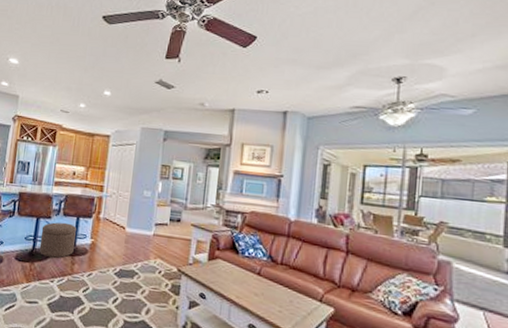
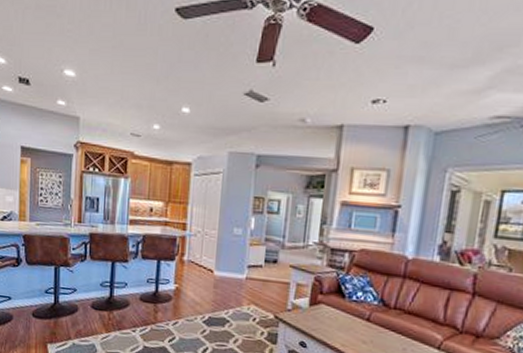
ottoman: present [39,222,76,258] -> none [117,266,157,306]

